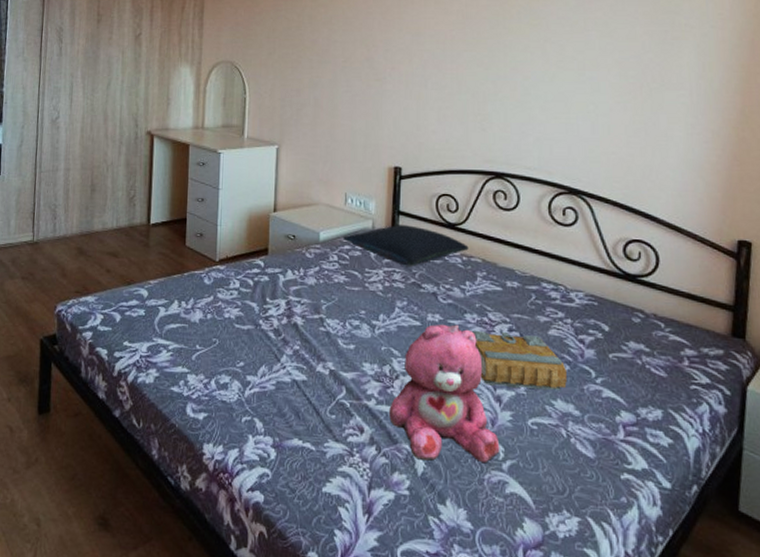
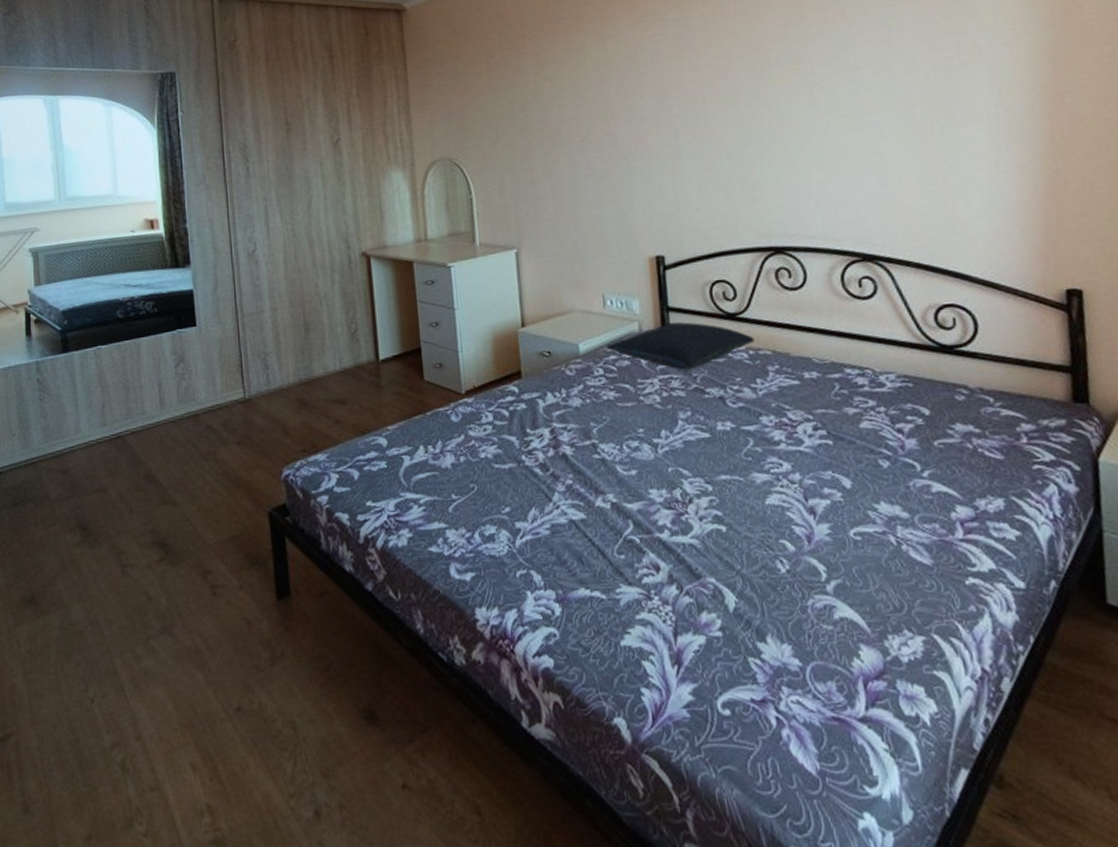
teddy bear: present [389,324,500,464] -> none [686,430,822,594]
book: present [471,330,567,391] -> none [770,431,889,496]

